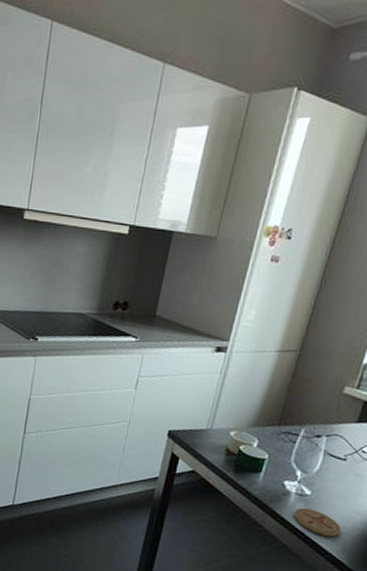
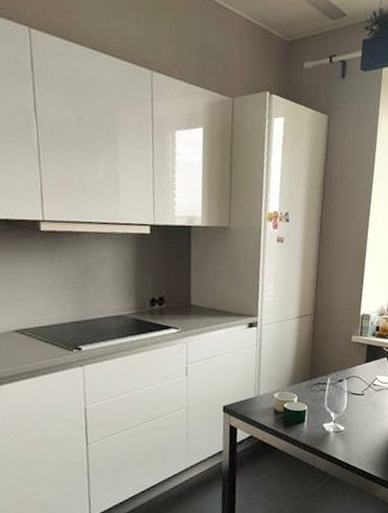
coaster: present [293,507,342,538] -> none [335,441,372,460]

